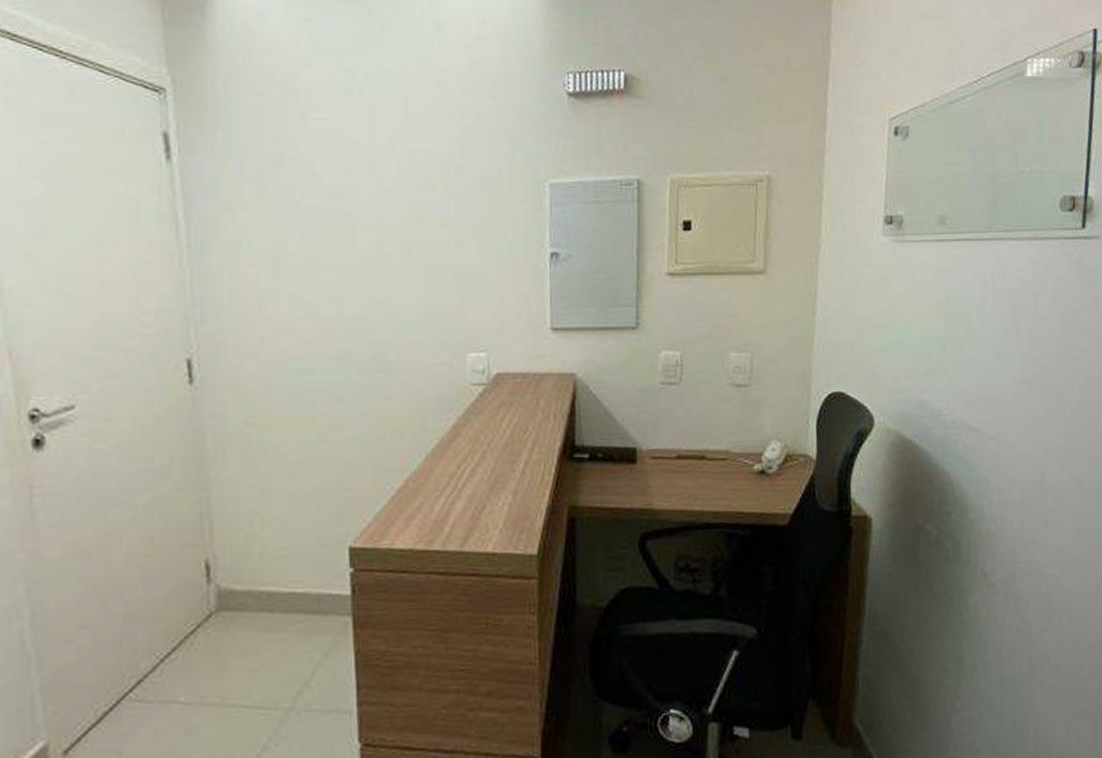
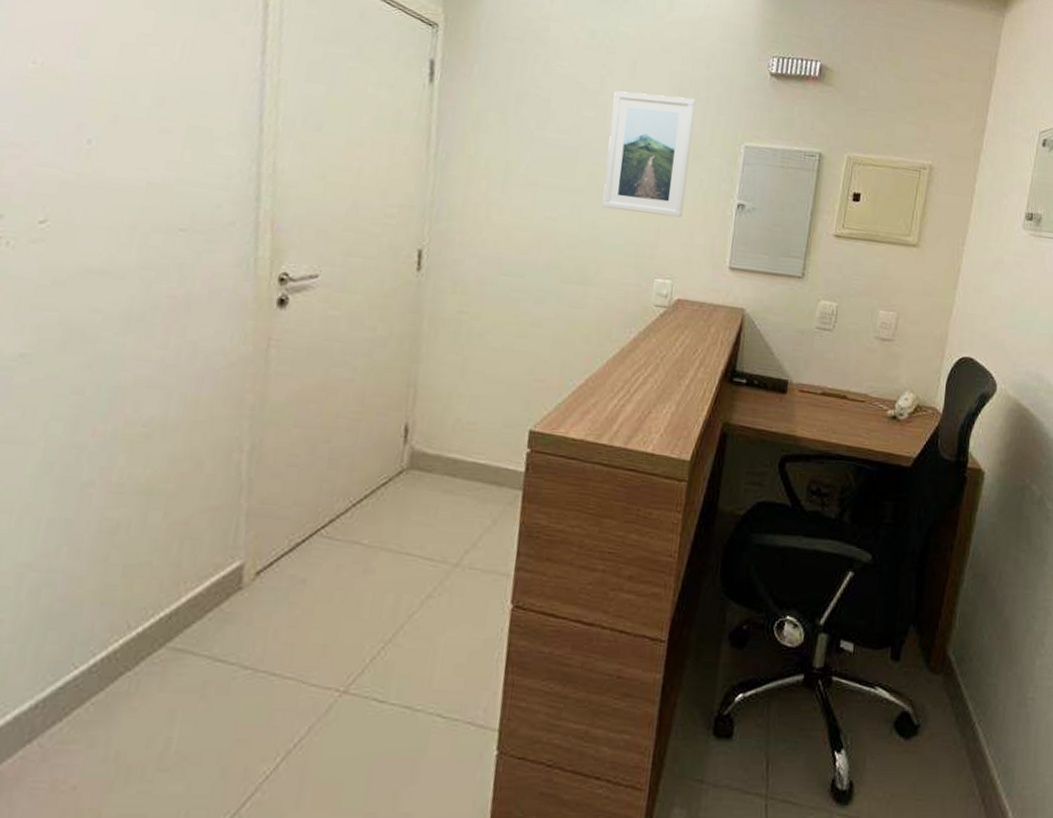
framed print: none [387,136,488,280] -> present [602,90,696,218]

